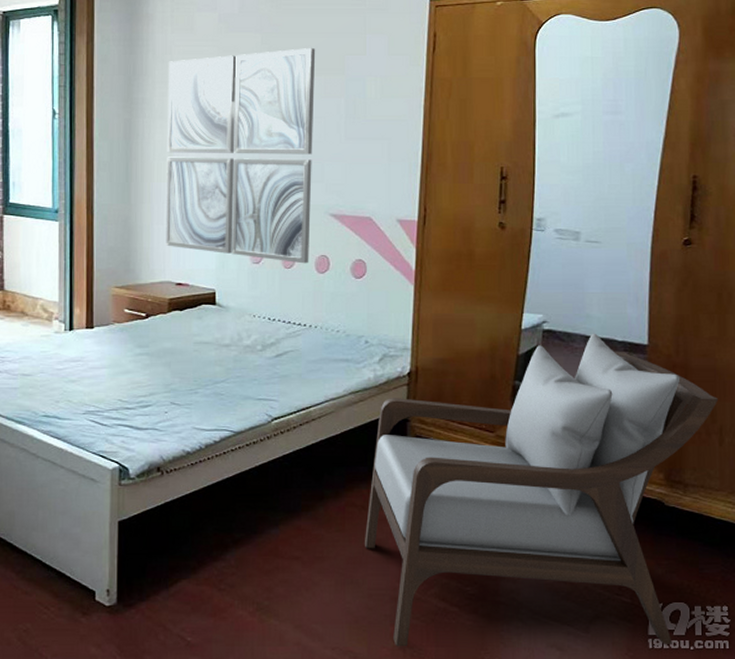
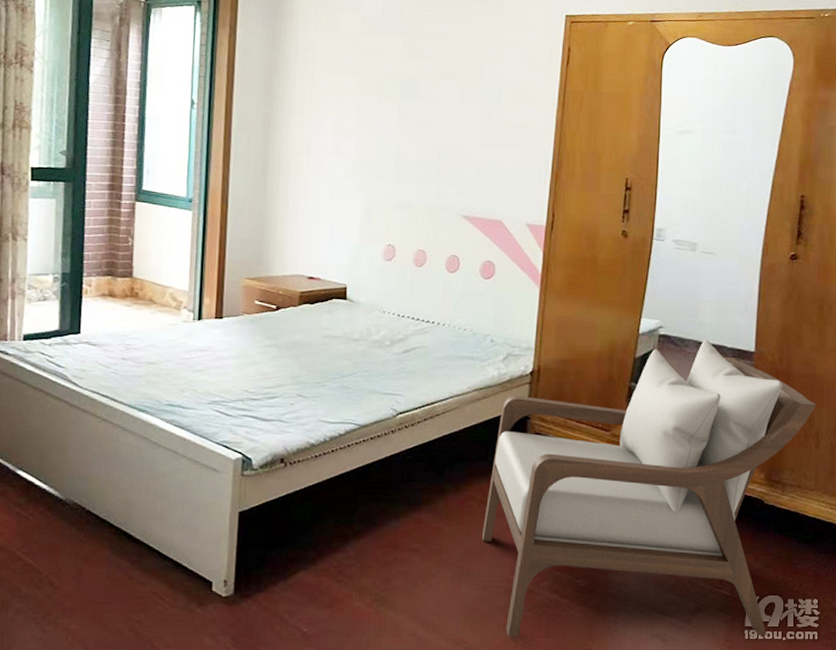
wall art: present [166,48,316,264] -> none [299,54,455,263]

